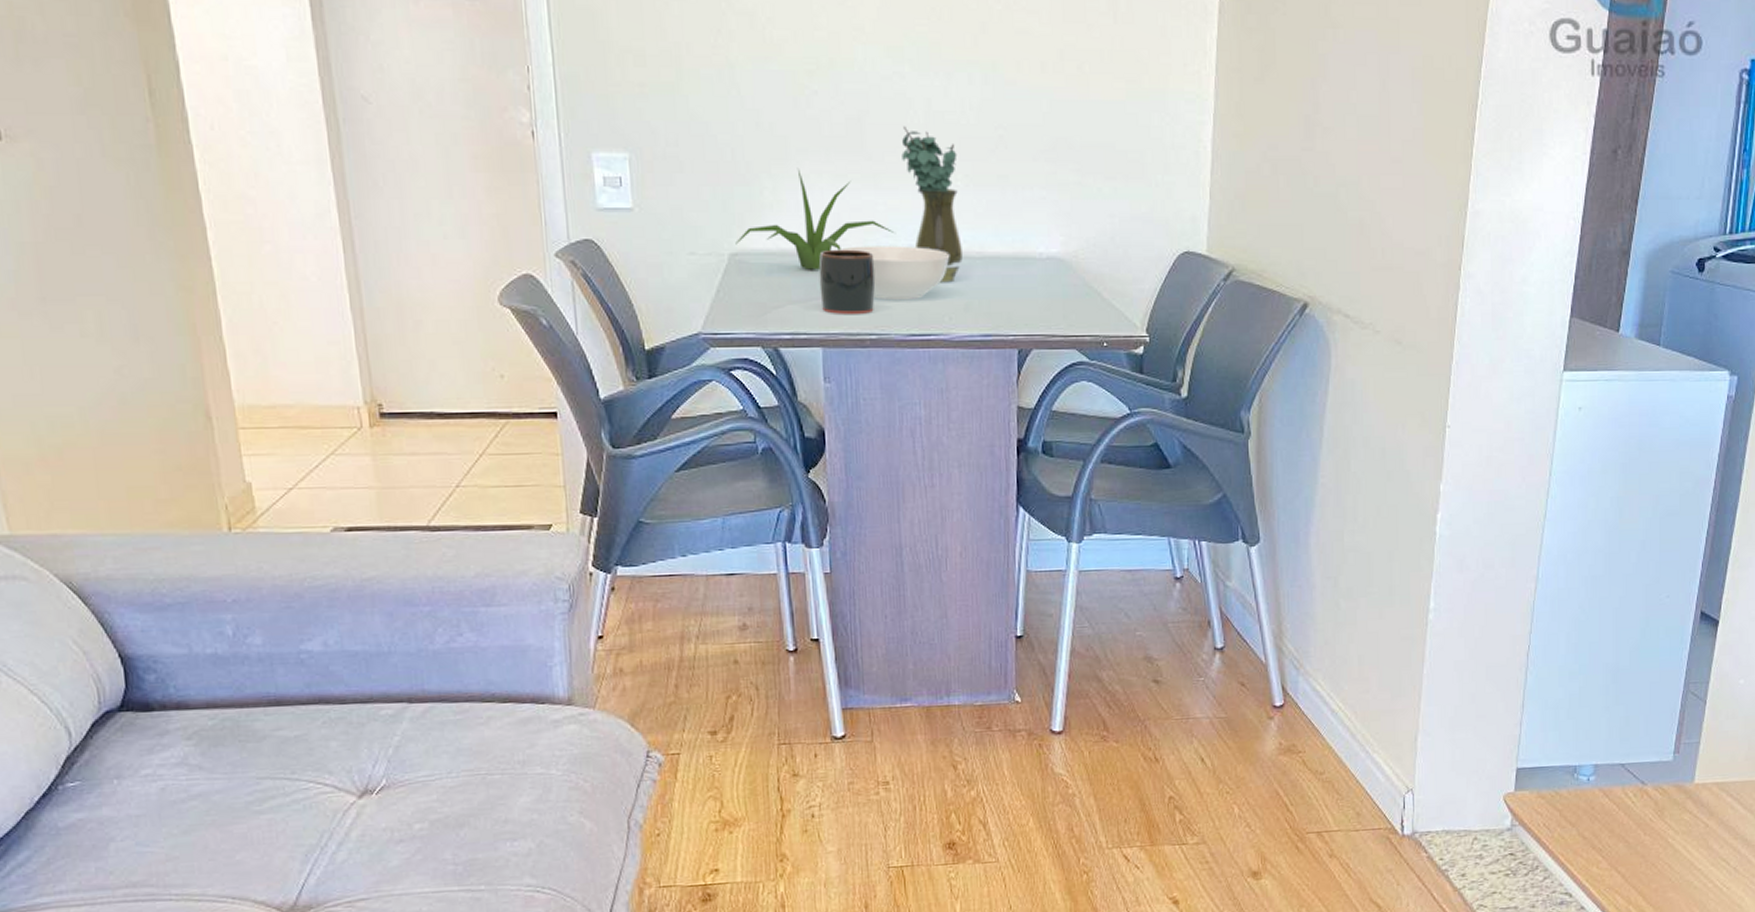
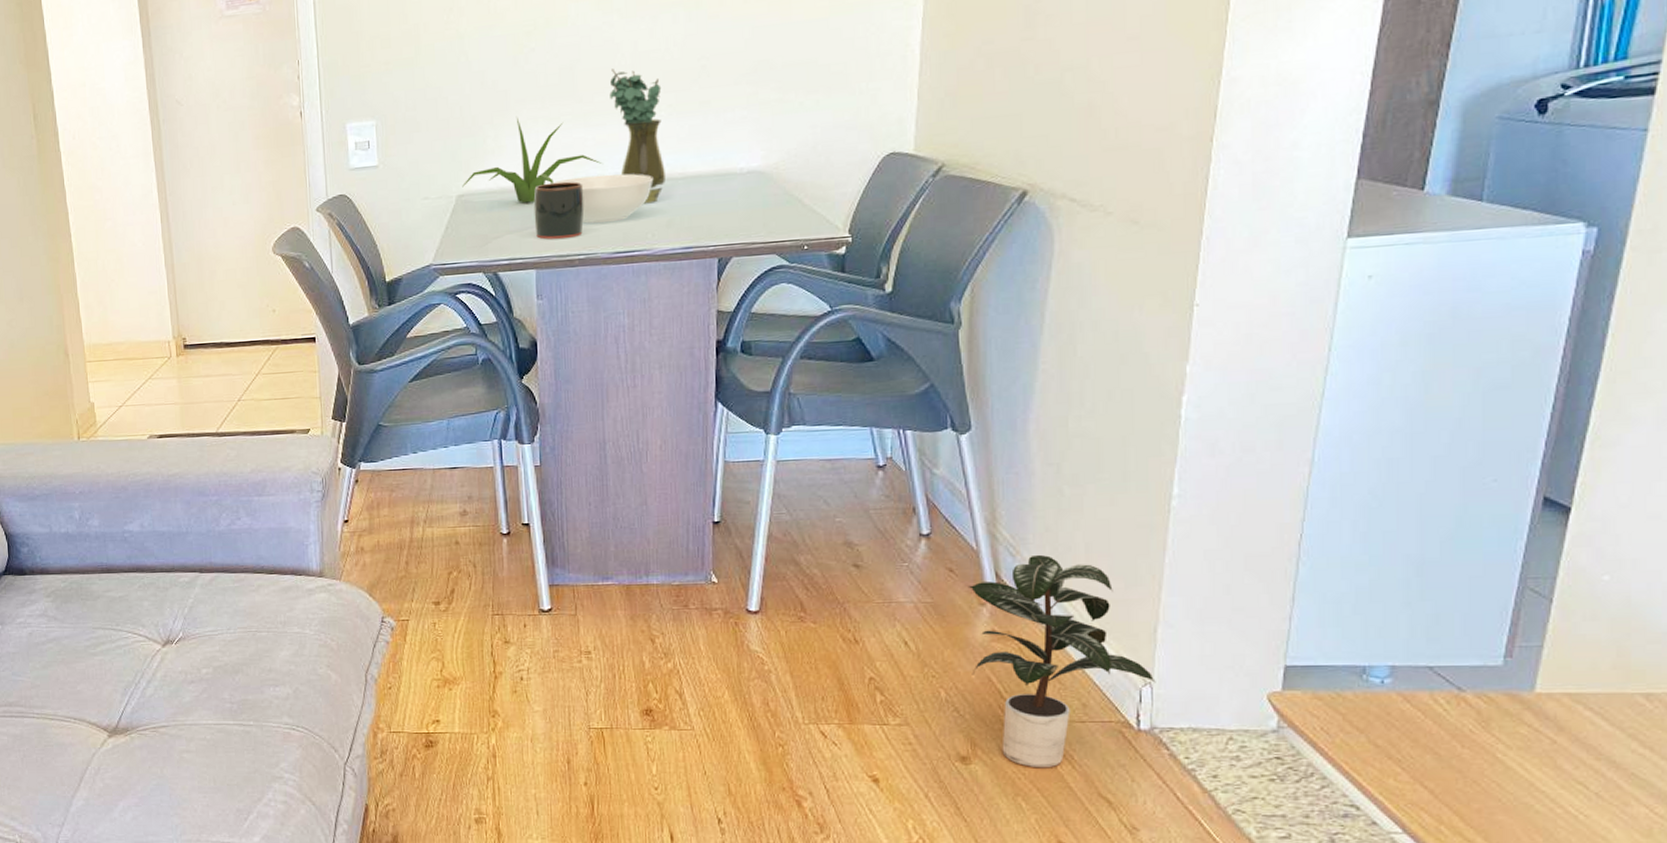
potted plant: none [1257,667,1417,879] -> present [968,554,1156,768]

